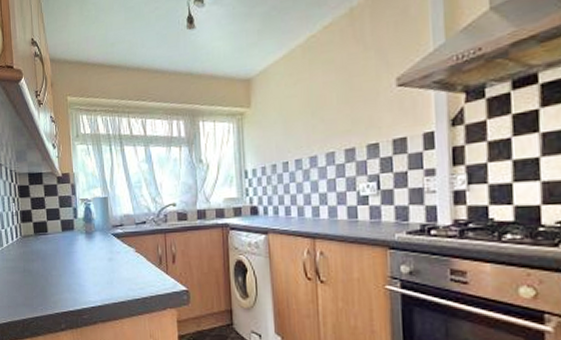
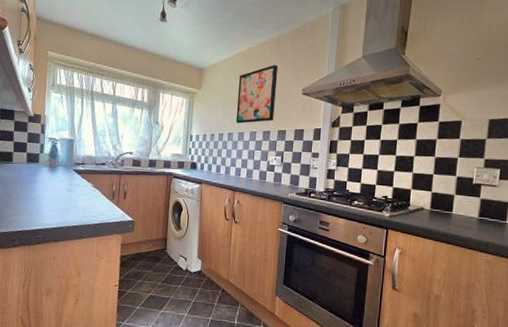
wall art: none [300,51,358,145] -> present [235,64,278,124]

